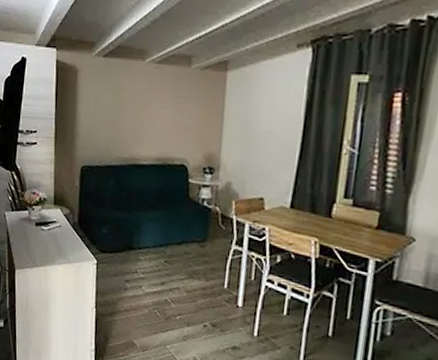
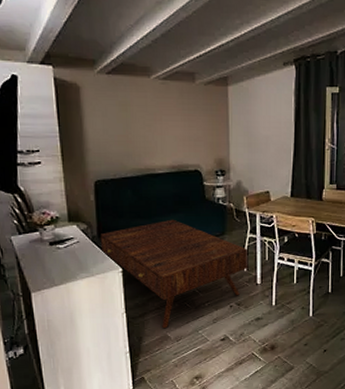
coffee table: none [79,215,231,334] -> present [100,219,248,329]

